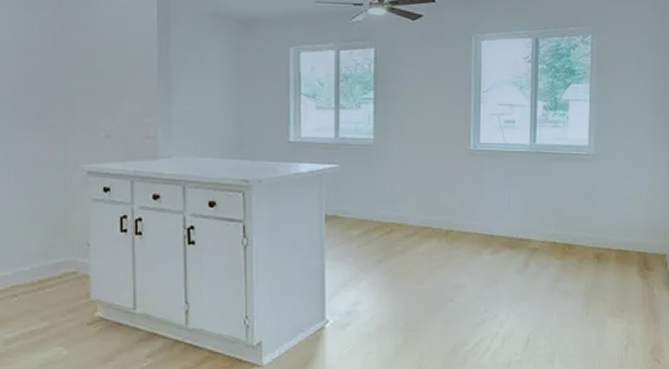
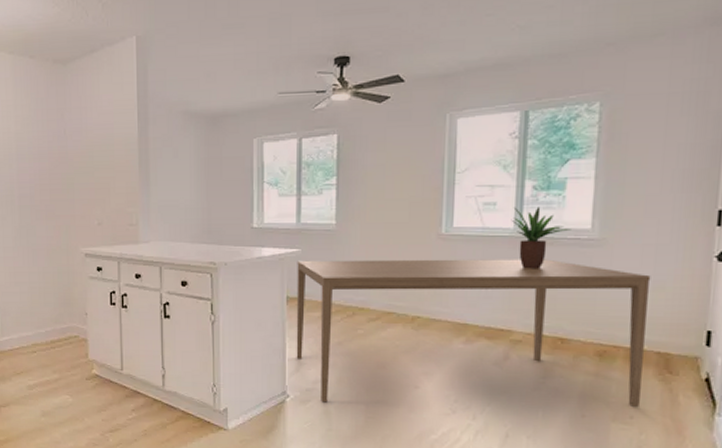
dining table: none [335,172,632,325] -> present [296,259,651,407]
potted plant: none [527,125,574,182] -> present [511,207,571,269]

